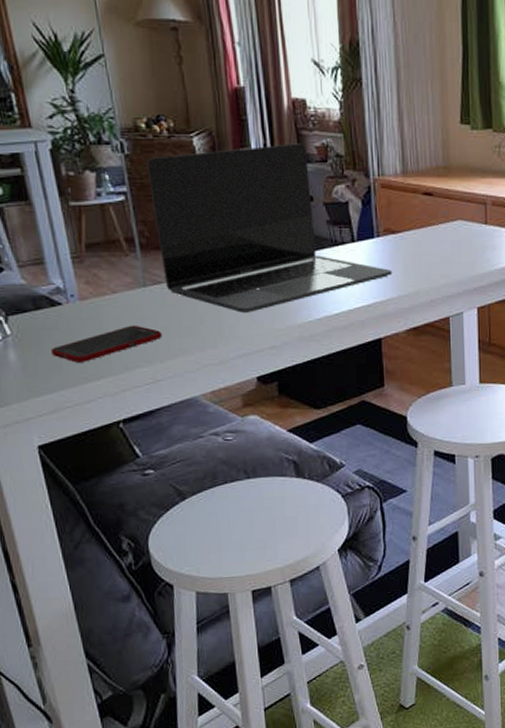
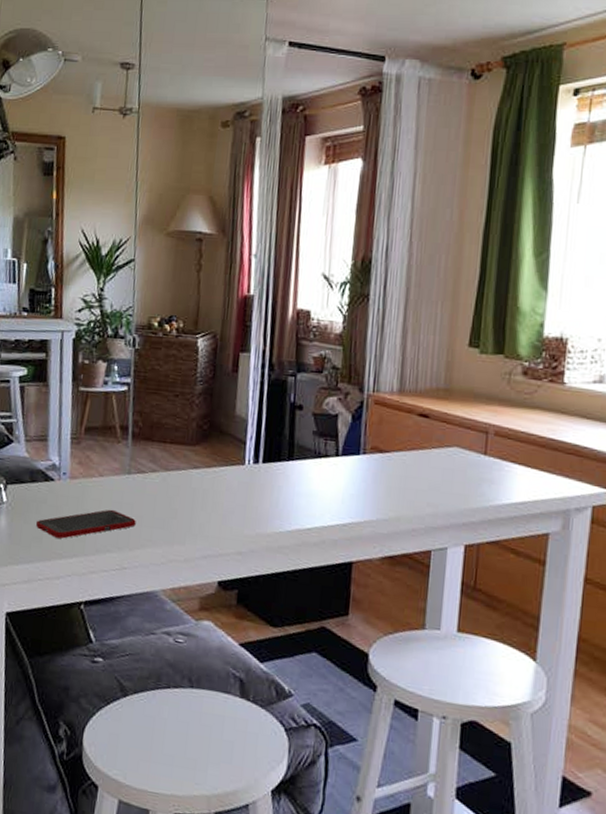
laptop: present [146,143,392,313] -> none [148,352,374,514]

